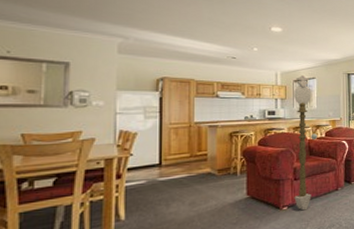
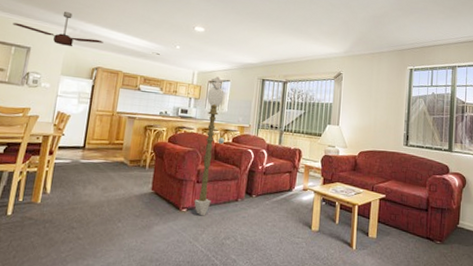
ceiling fan: none [38,19,166,58] -> present [13,12,104,47]

